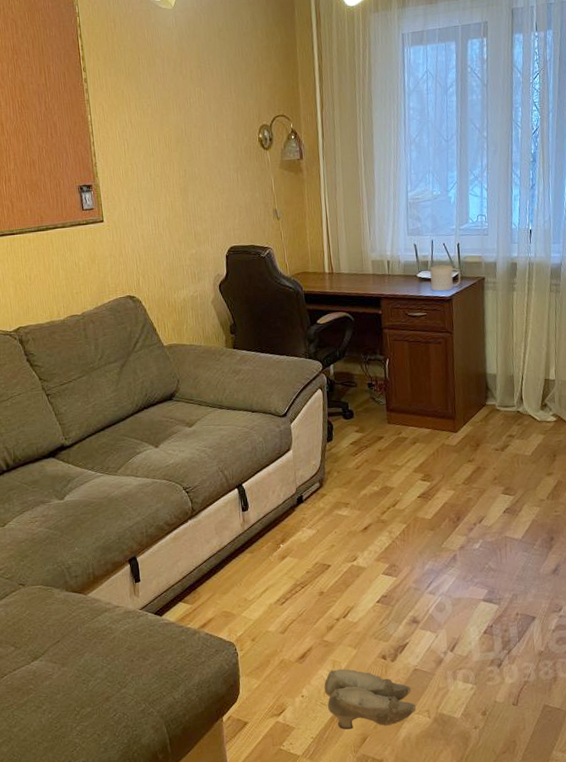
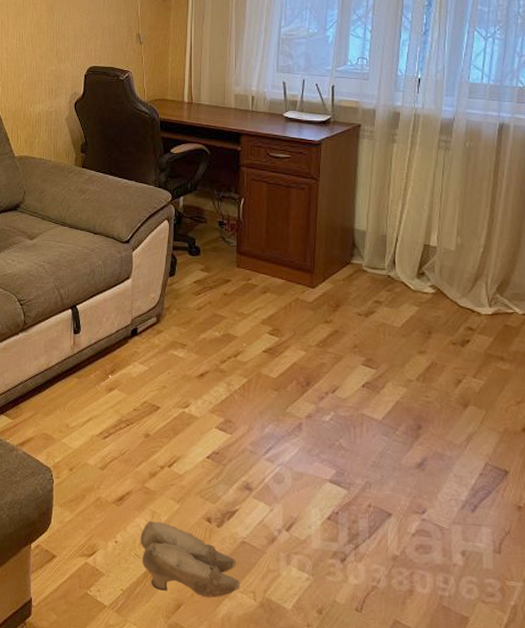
mug: present [429,265,461,292] -> none [297,106,333,134]

